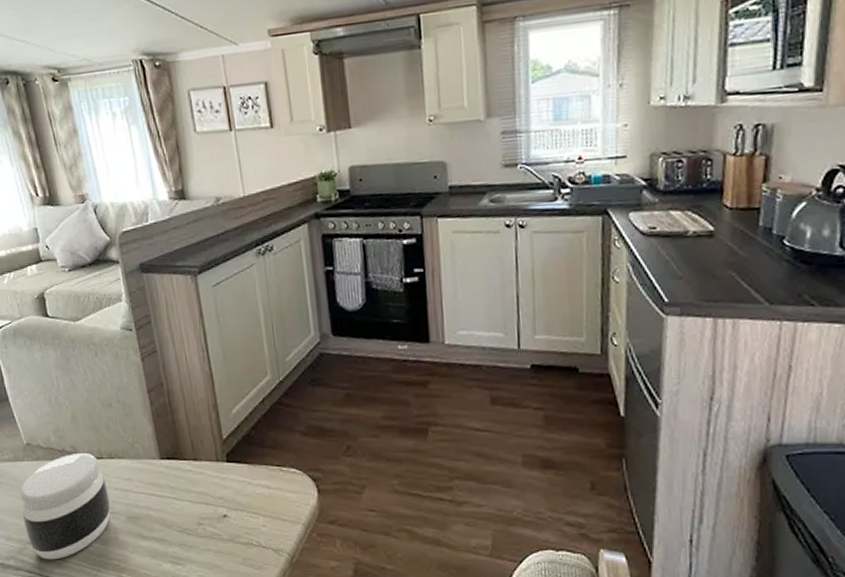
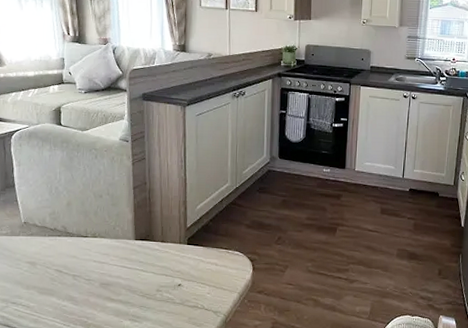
jar: present [20,452,111,560] -> none [9,231,88,317]

